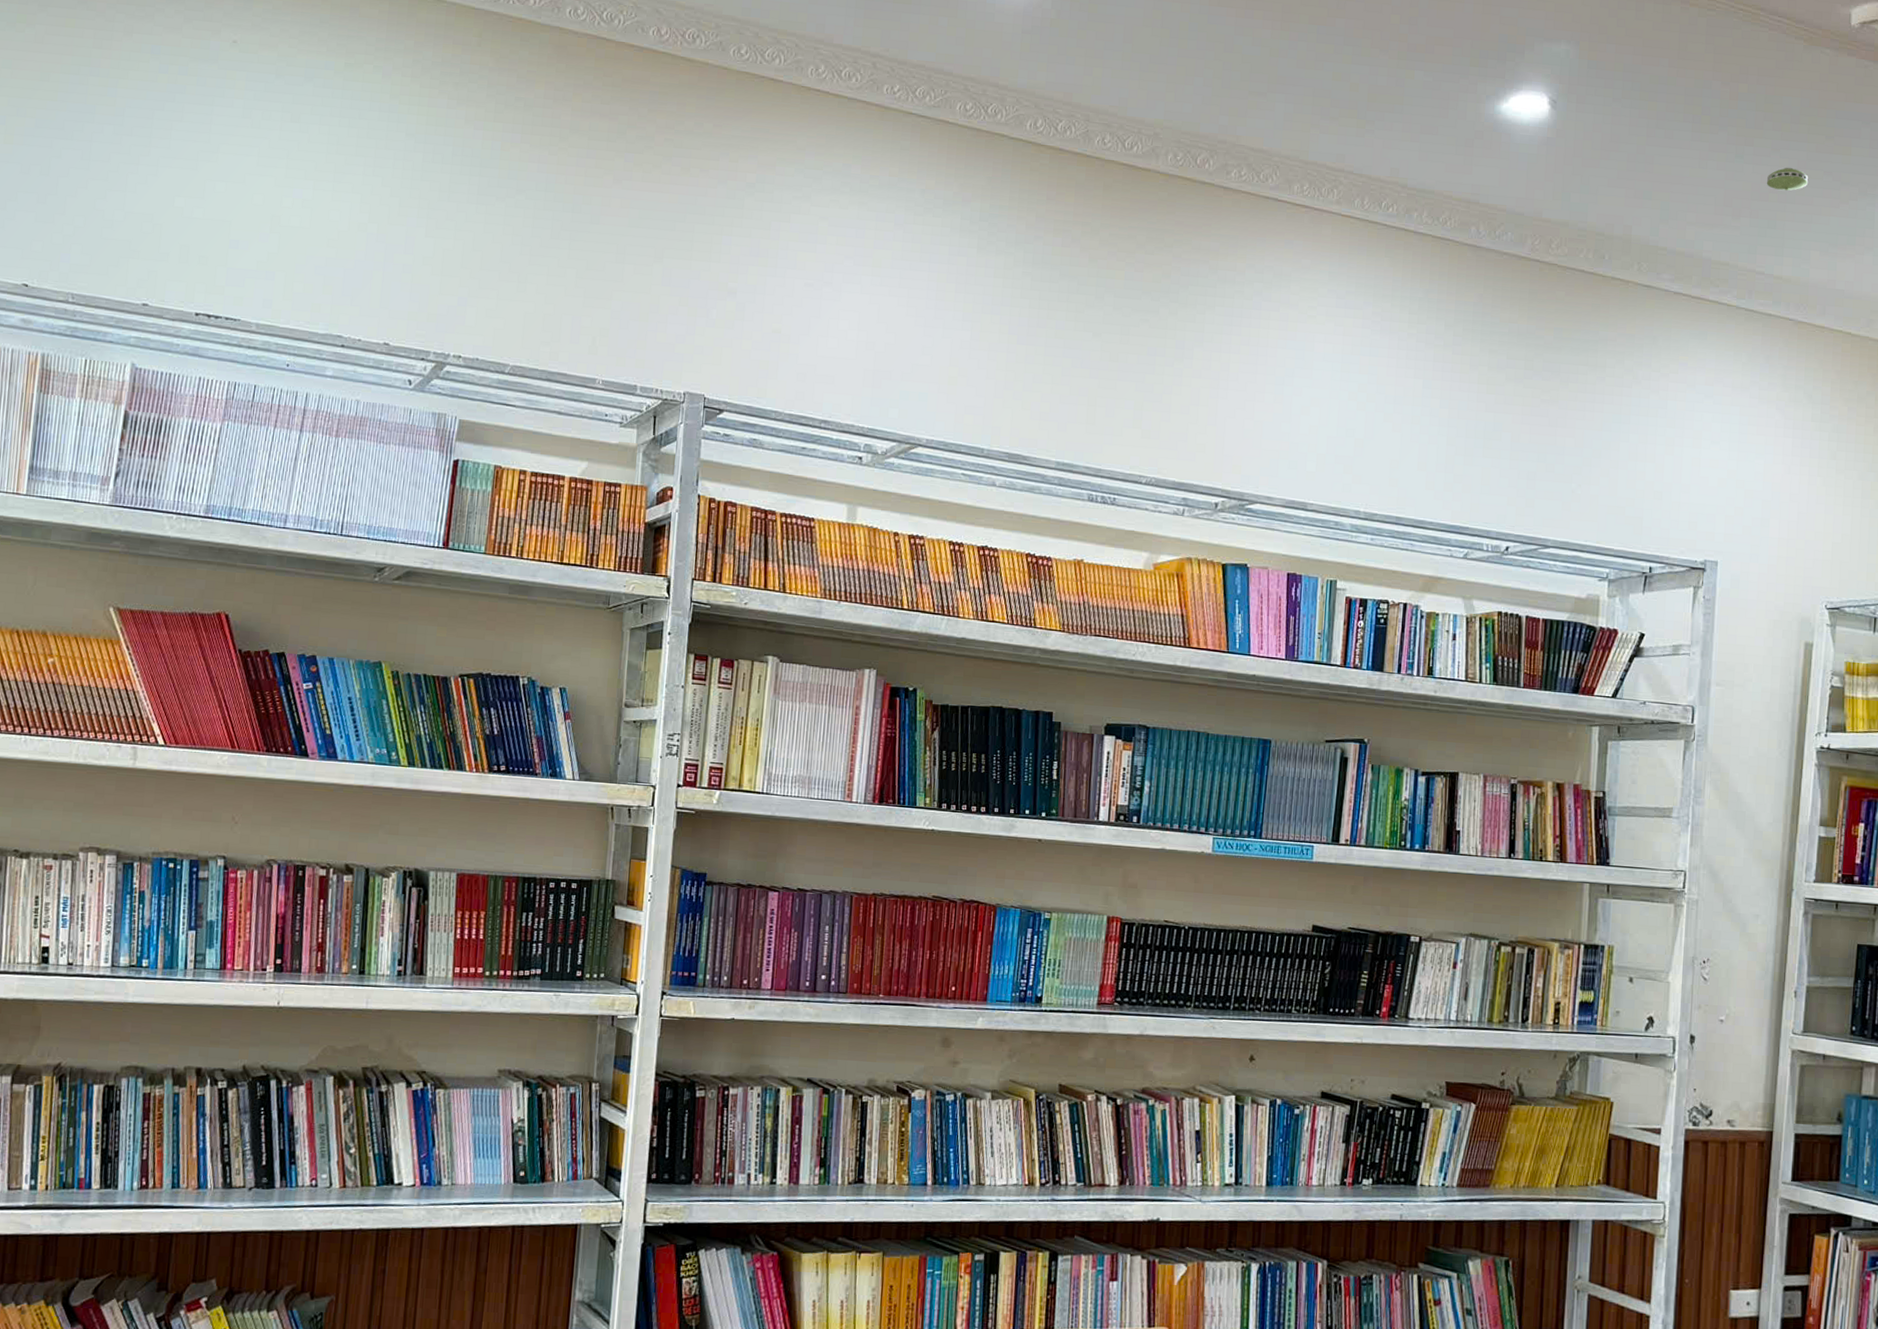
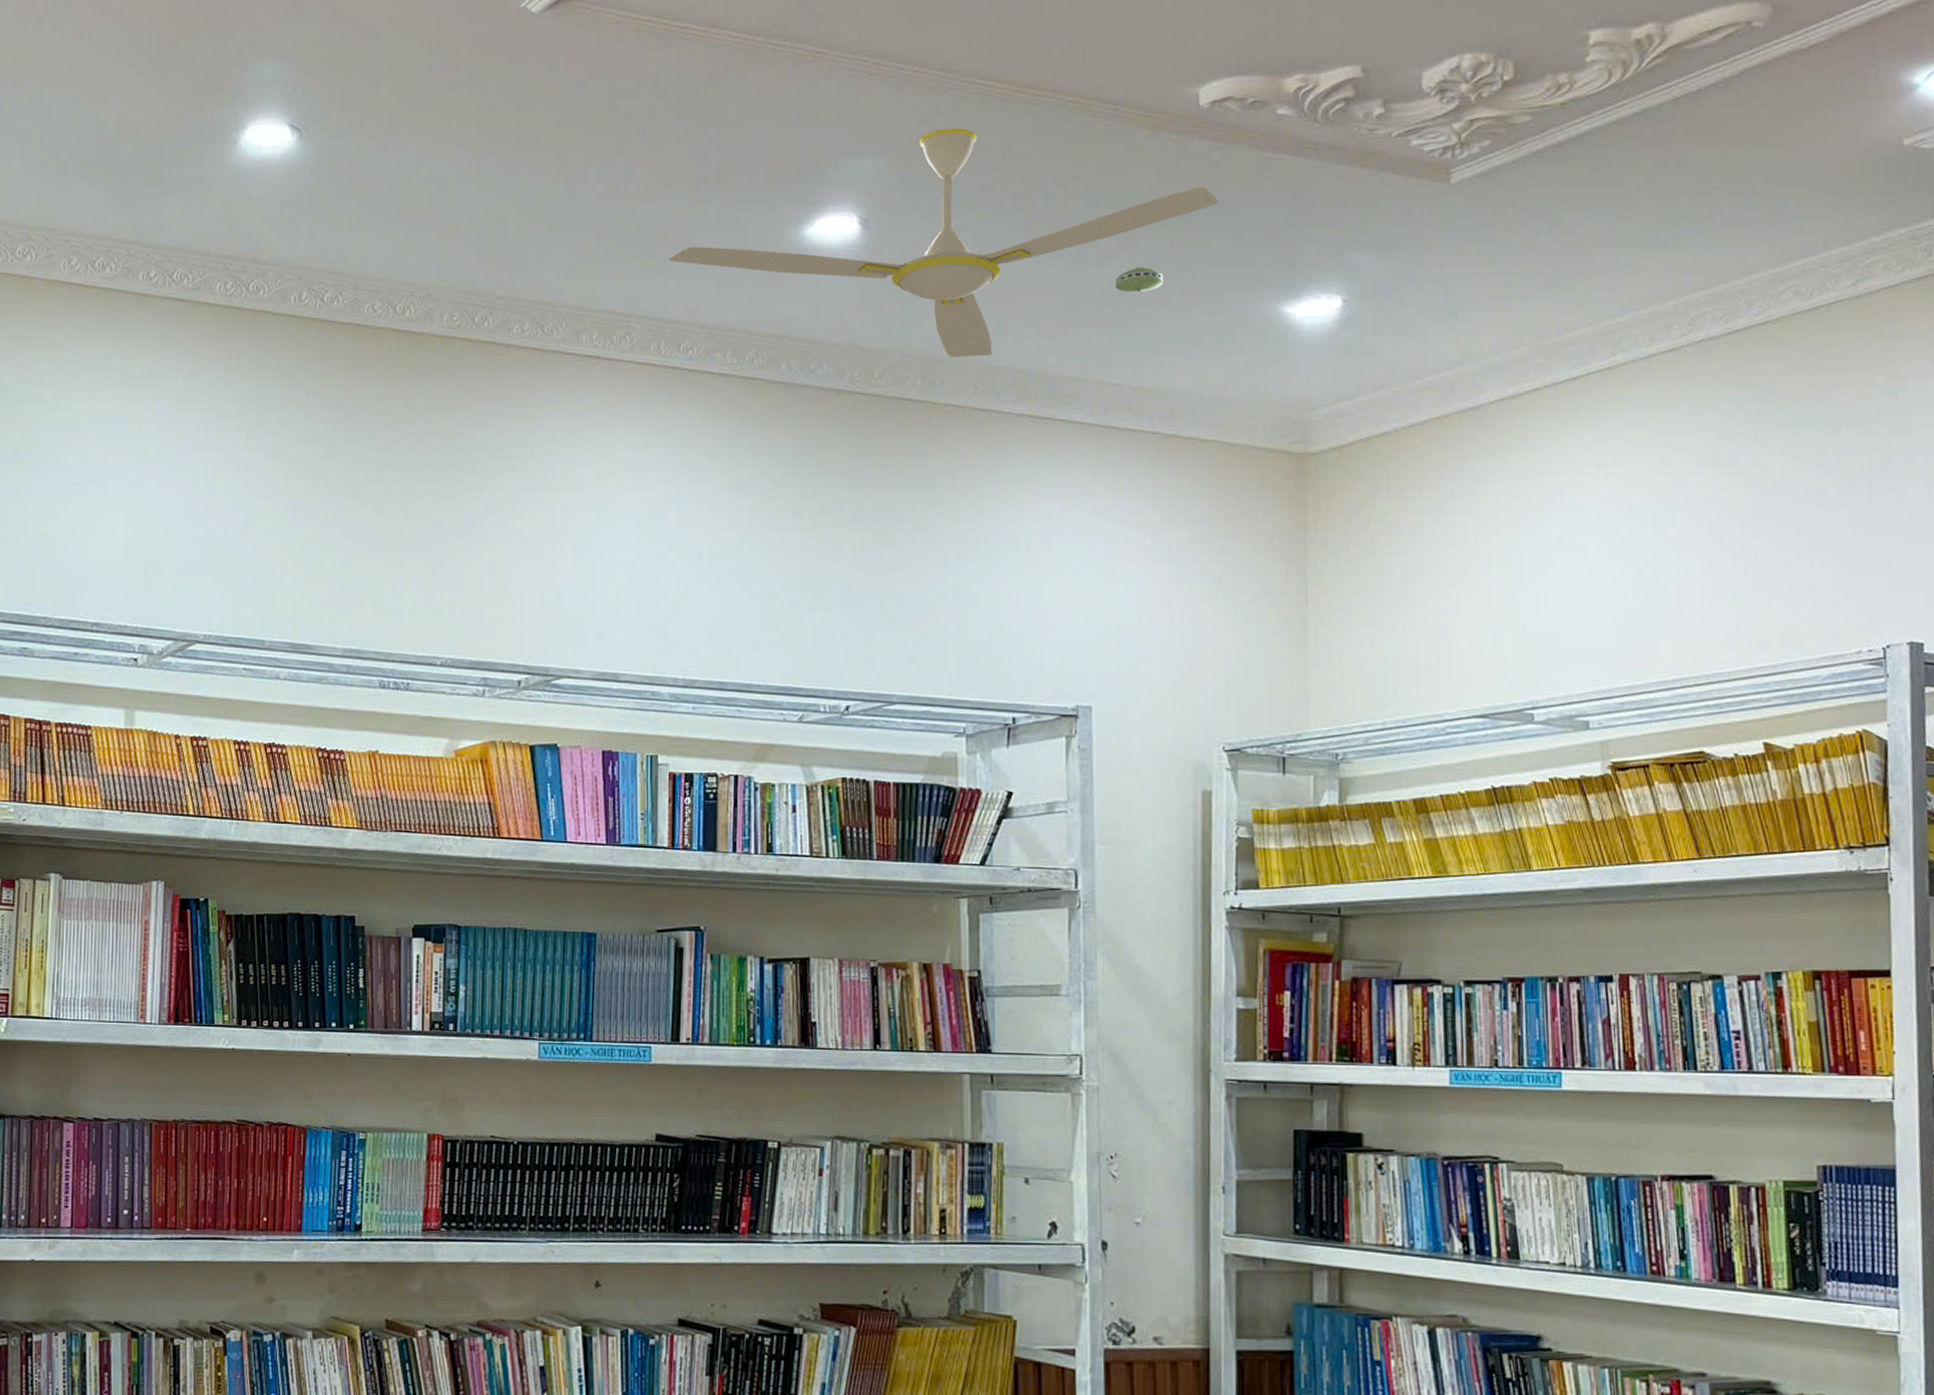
ceiling fan: none [1377,23,1861,237] -> present [669,128,1219,358]

